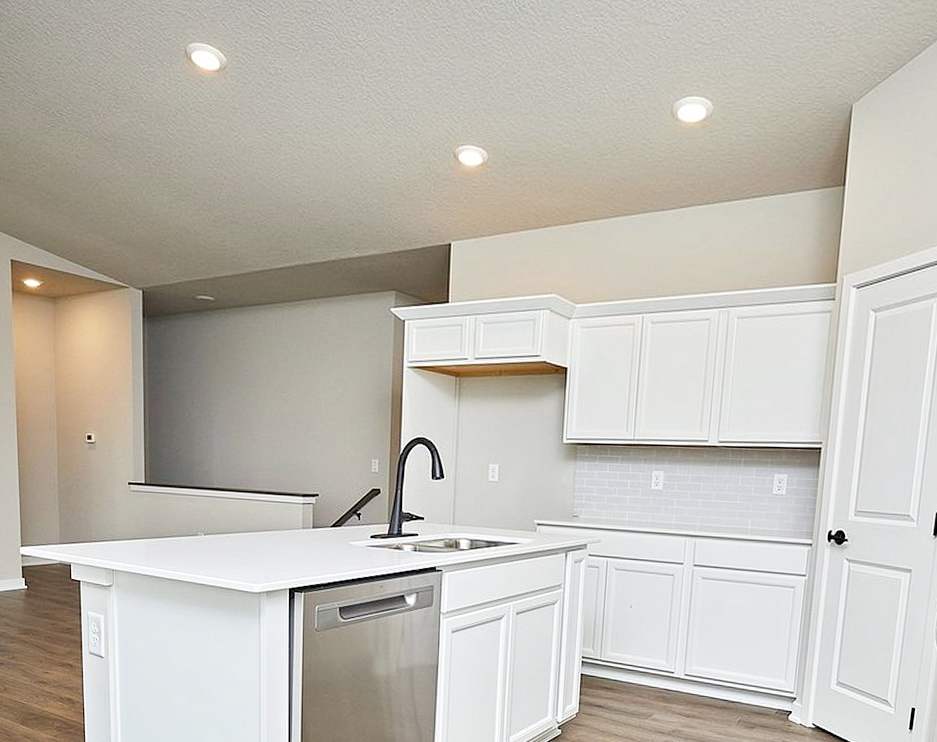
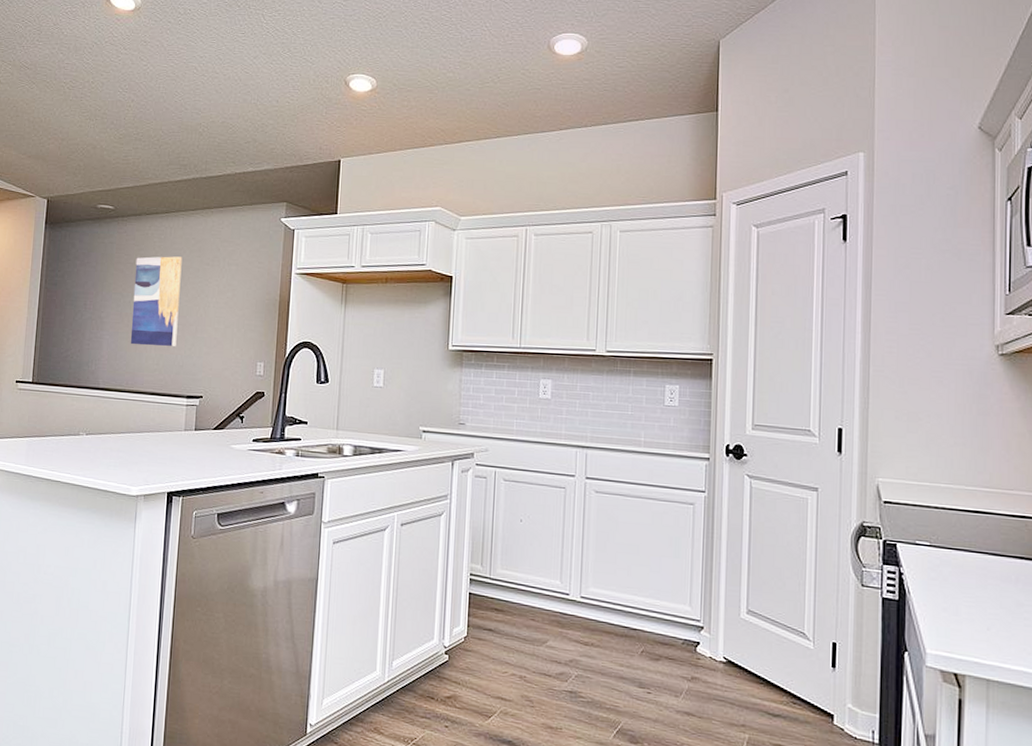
wall art: none [241,350,290,445] -> present [130,256,182,346]

